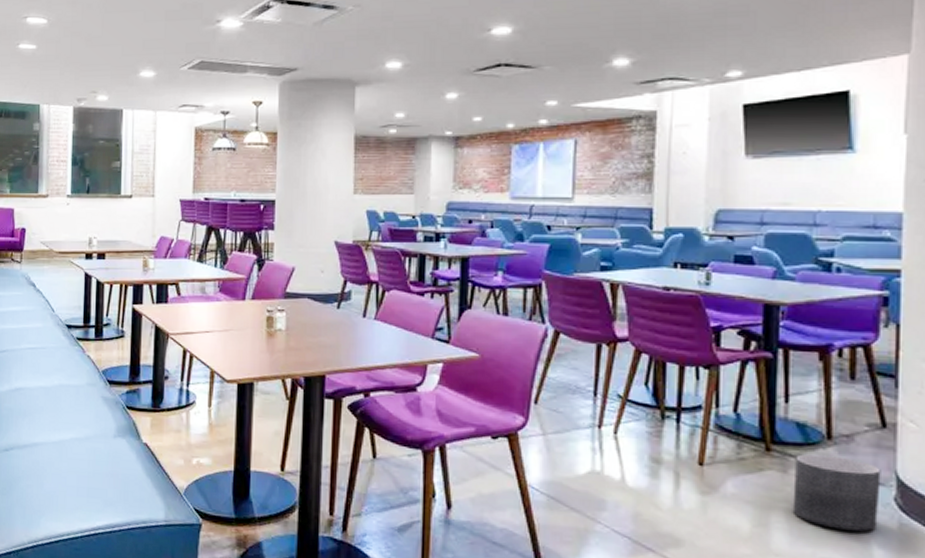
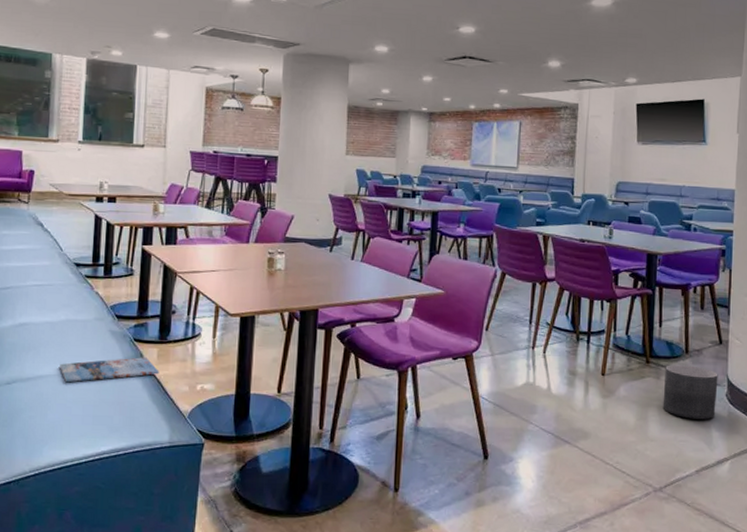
magazine: none [54,426,153,452] -> present [60,357,159,383]

